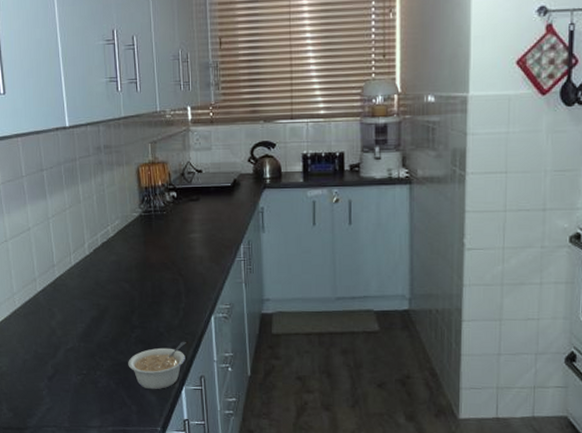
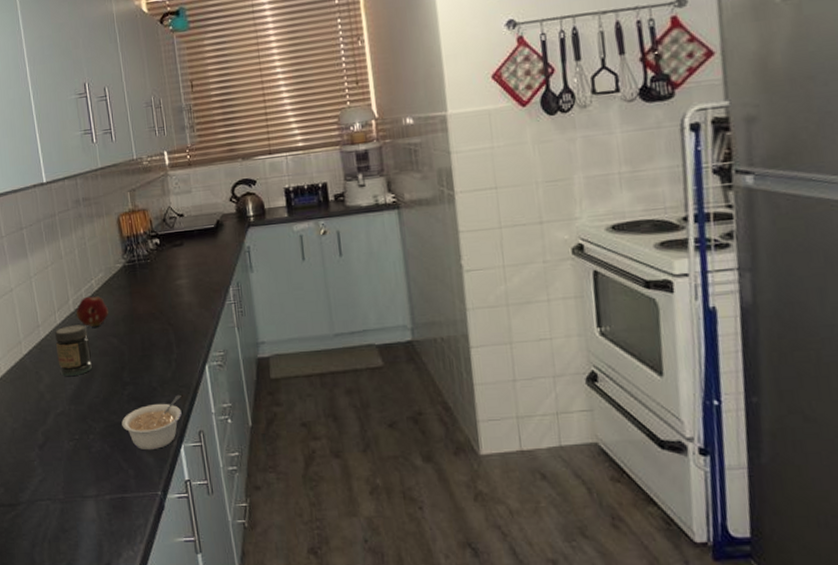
jar: none [70,268,103,315] -> present [55,324,92,376]
fruit: none [91,241,123,272] -> present [76,296,109,327]

